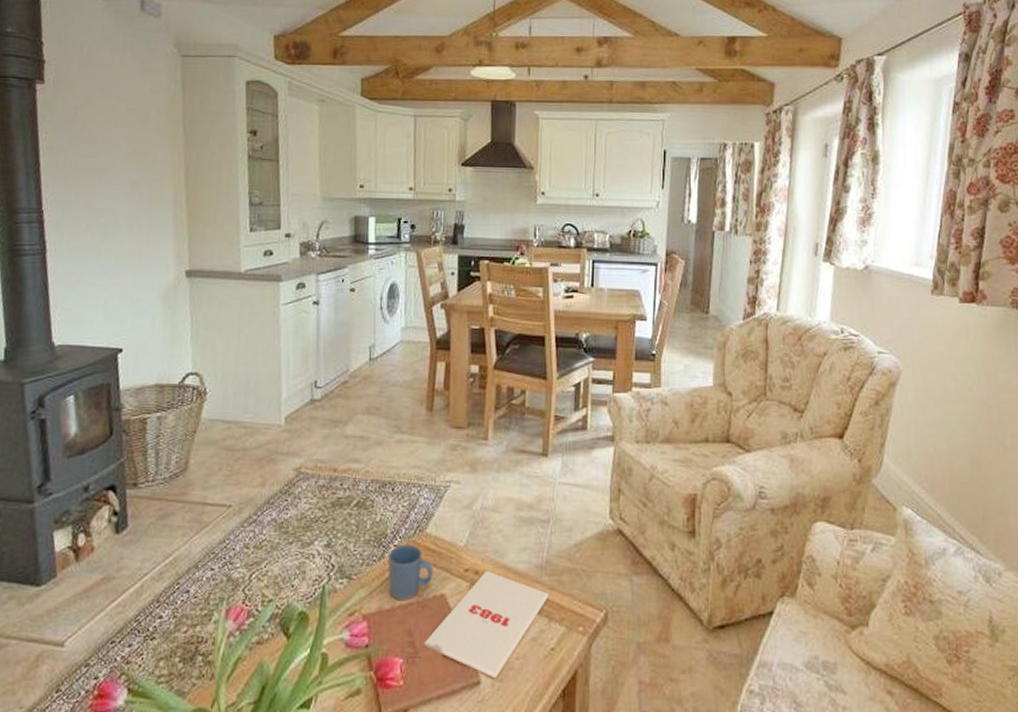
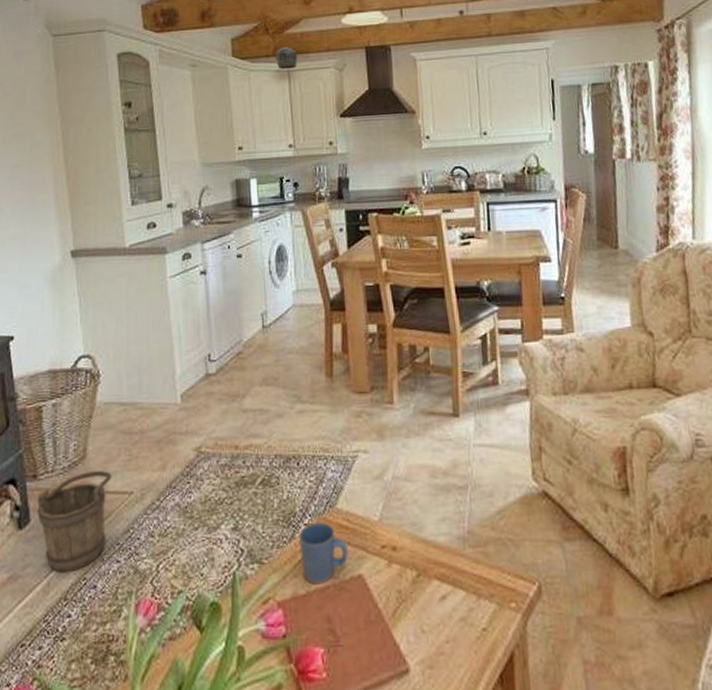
bucket: none [135,483,212,577] -> present [37,471,112,573]
decorative jar: none [403,91,426,114] -> present [276,46,298,69]
magazine: present [423,571,549,679] -> none [344,546,475,666]

